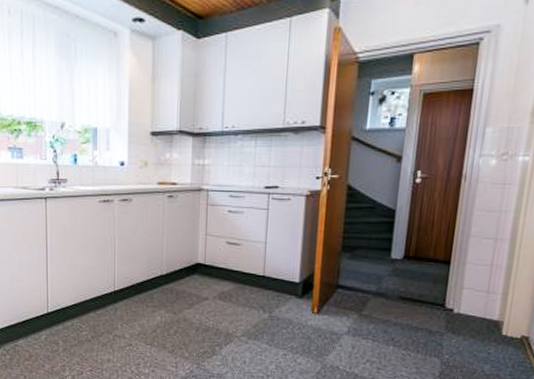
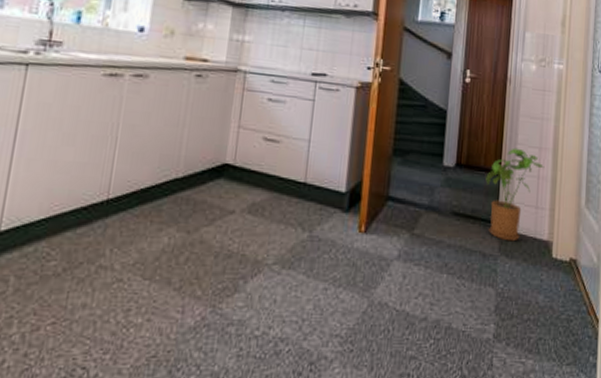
house plant: none [434,240,500,321] -> present [486,148,545,242]

